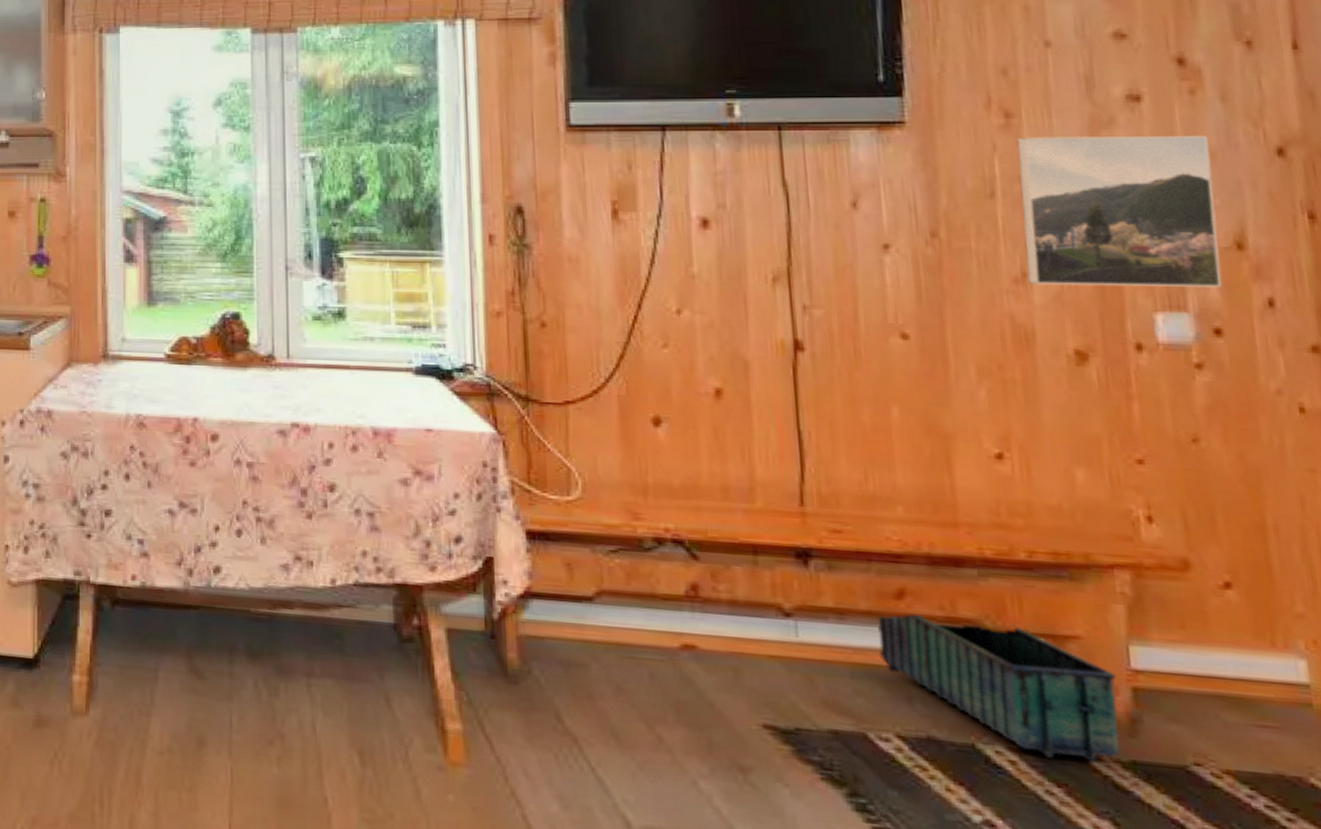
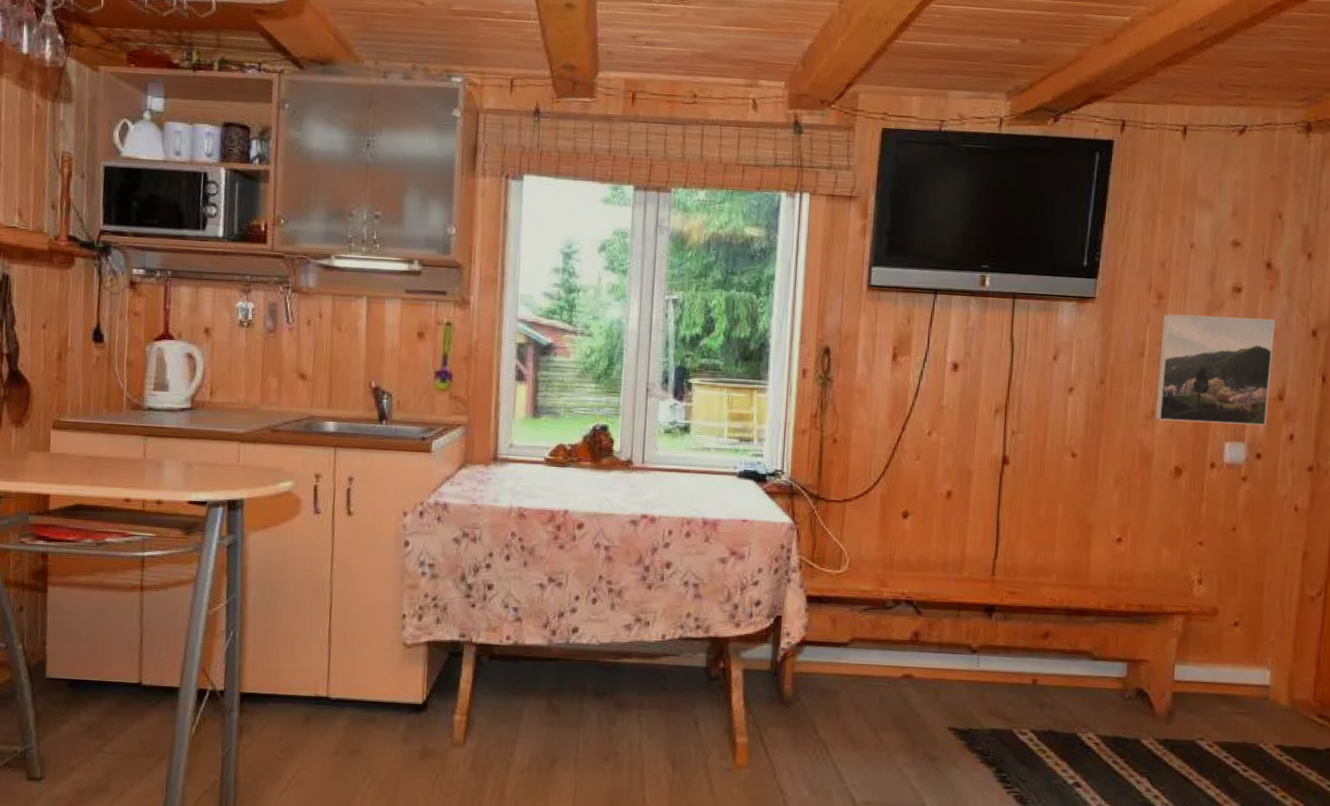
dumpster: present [878,613,1120,762] -> none [1027,648,1164,741]

